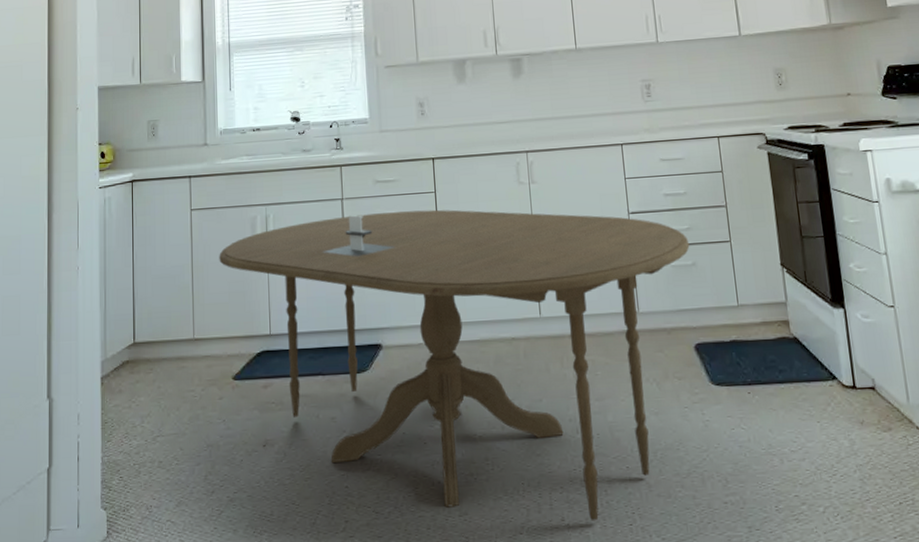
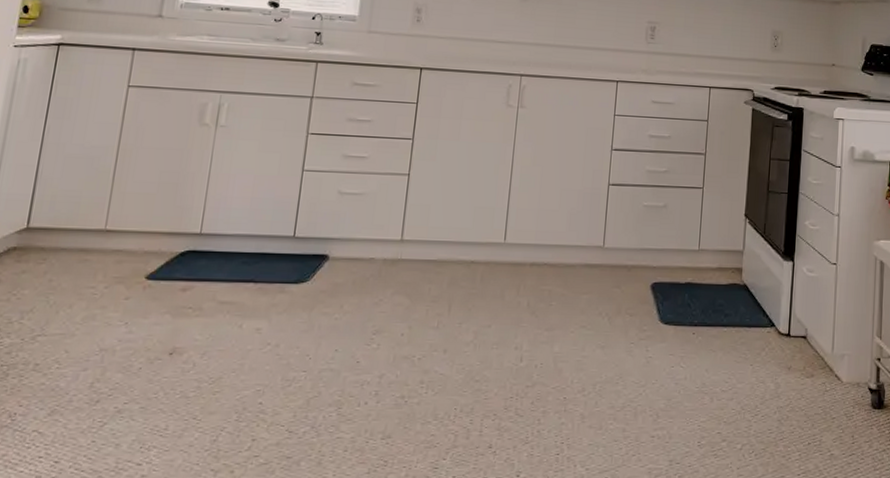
dining table: present [219,209,690,521] -> none [153,116,665,450]
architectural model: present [323,214,395,257] -> none [279,116,362,161]

